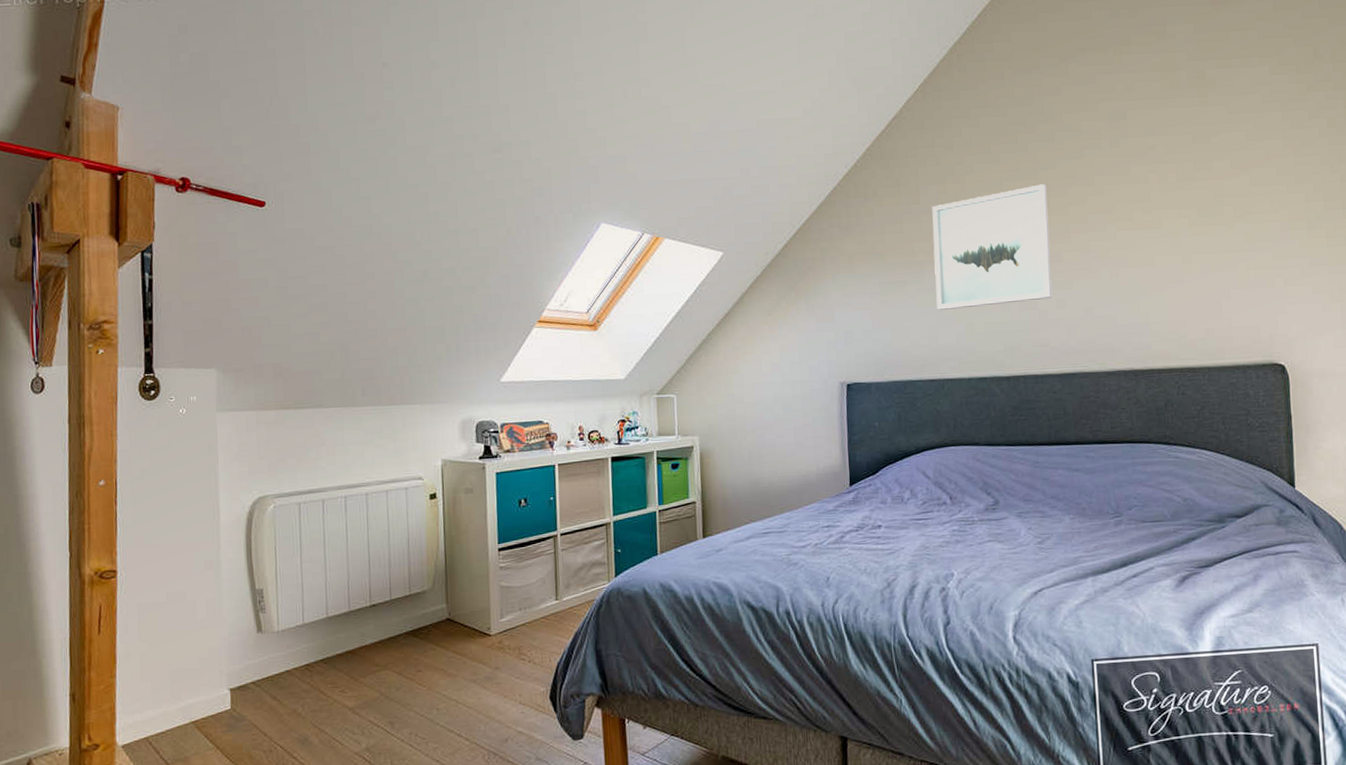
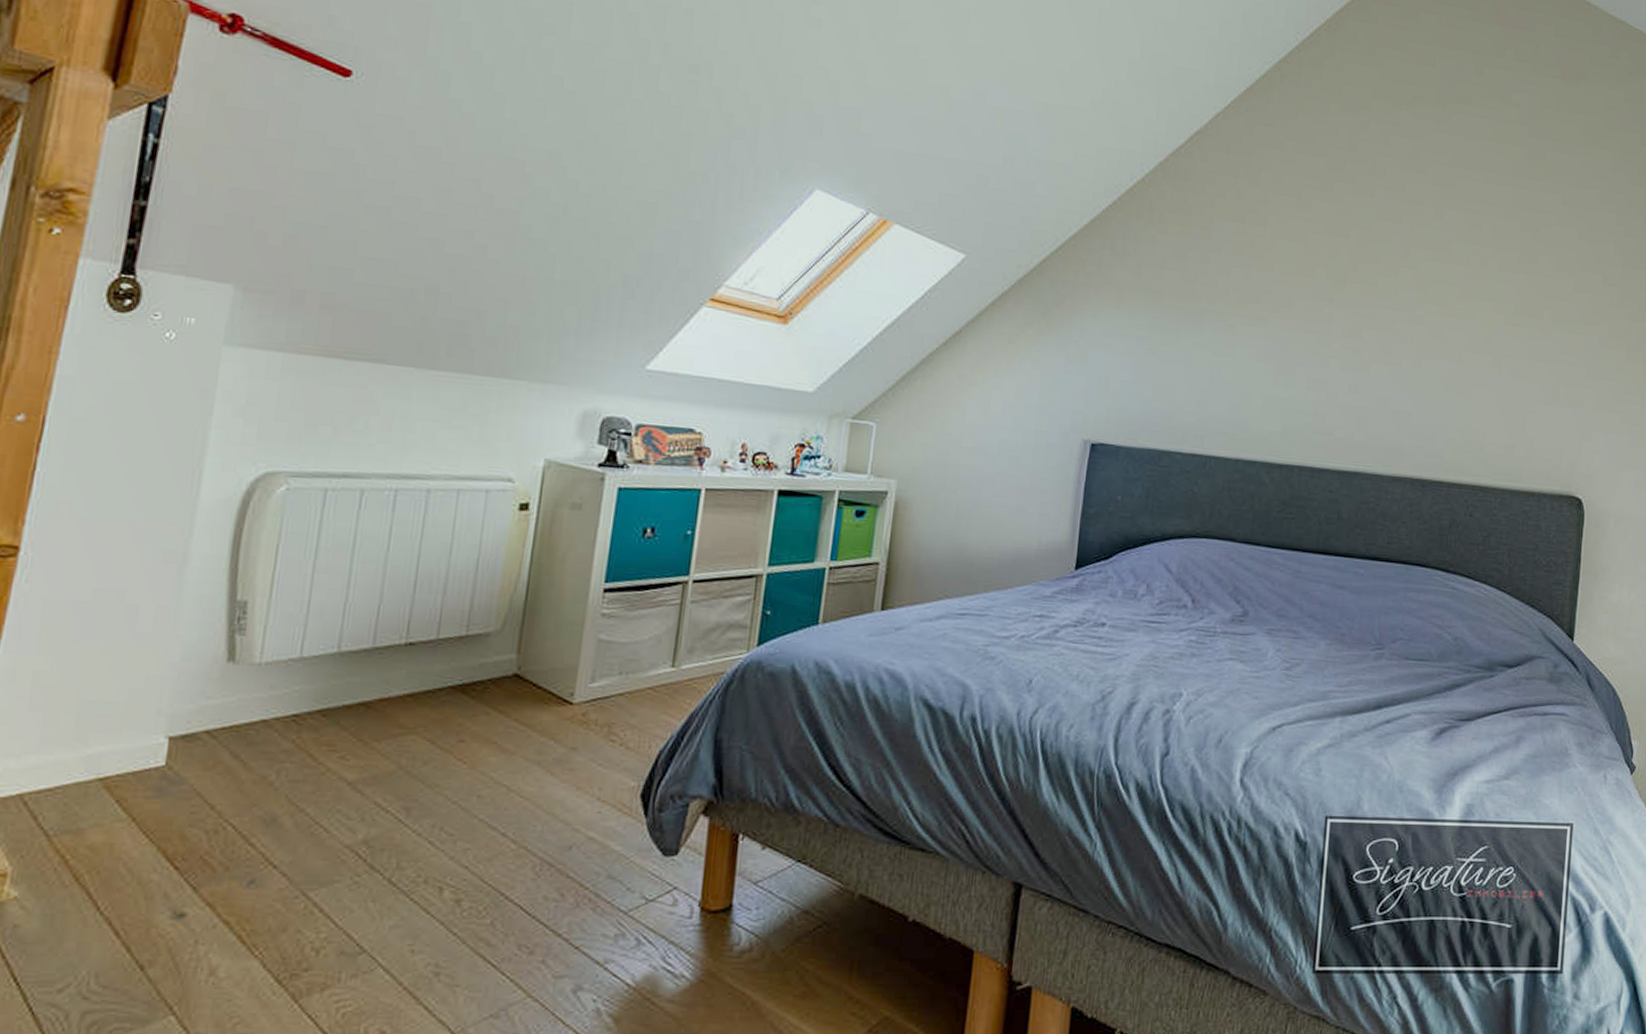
wall art: present [932,184,1052,311] -> none [1212,244,1357,381]

